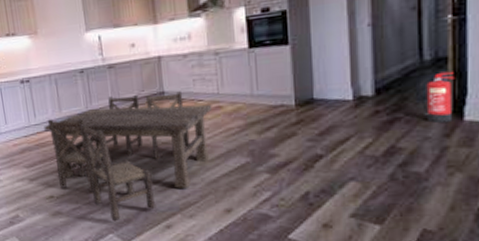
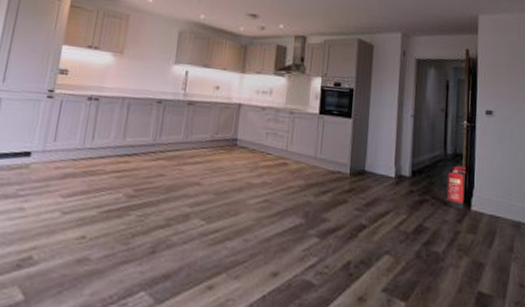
dining set: present [44,91,212,222] -> none [97,133,279,276]

